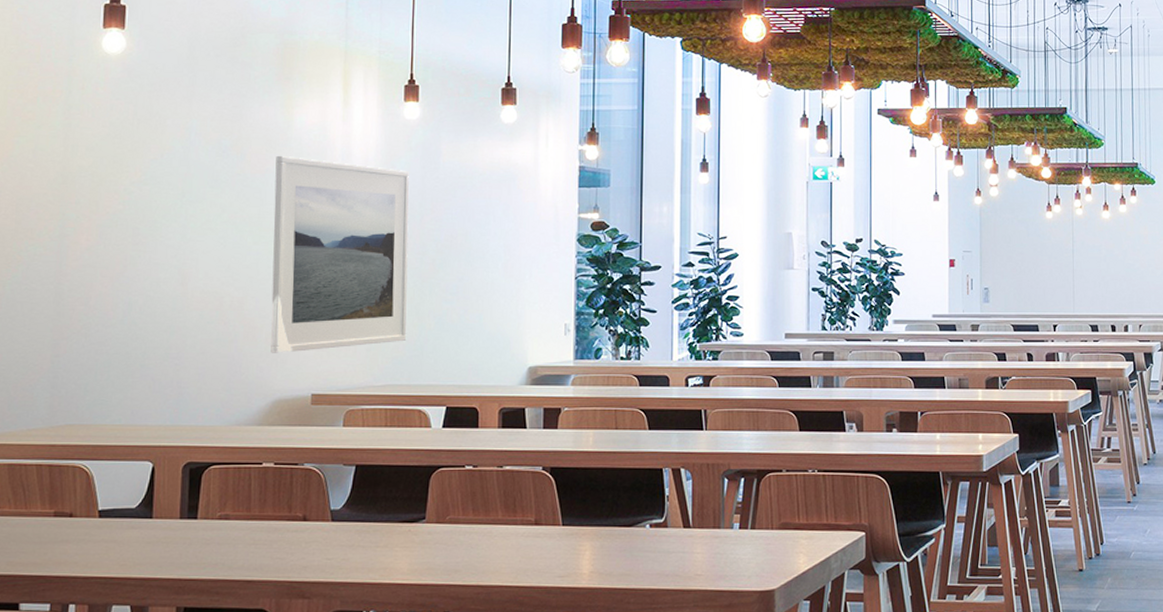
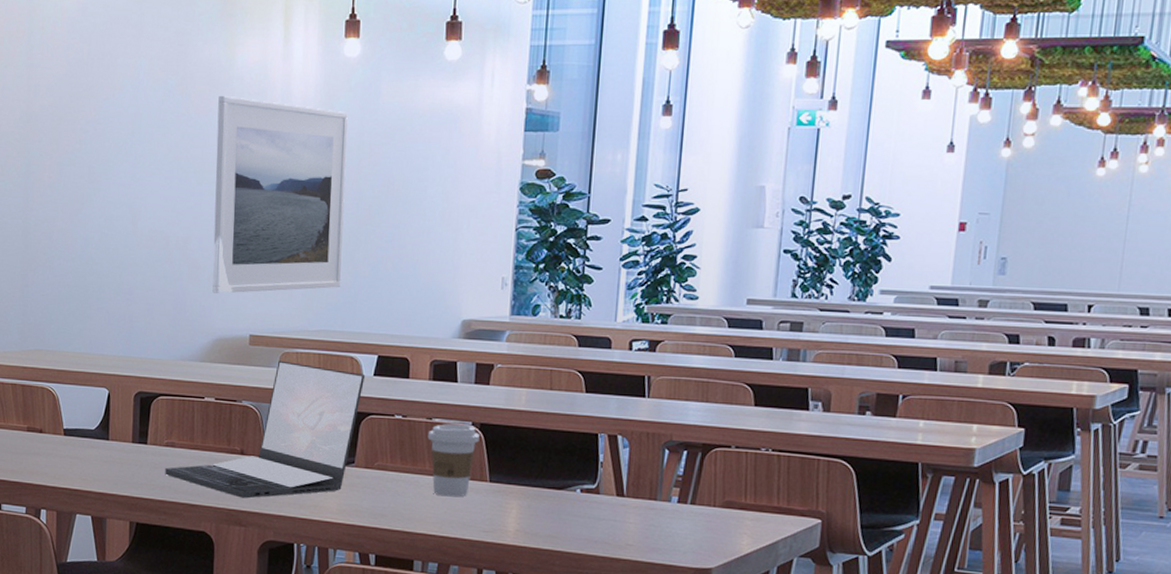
laptop: none [218,418,434,568] -> present [165,360,366,499]
coffee cup: none [499,470,550,545] -> present [427,424,480,497]

